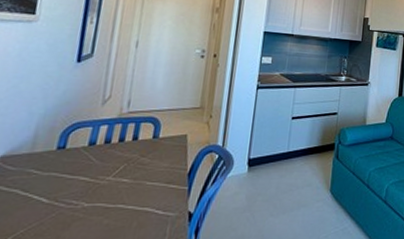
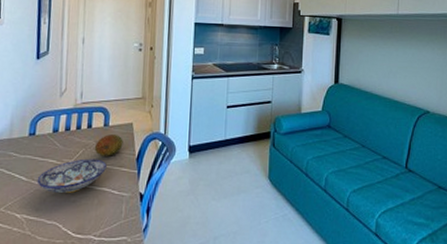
bowl: none [61,175,152,217] -> present [37,158,107,194]
fruit: none [138,146,175,172] -> present [94,133,123,156]

